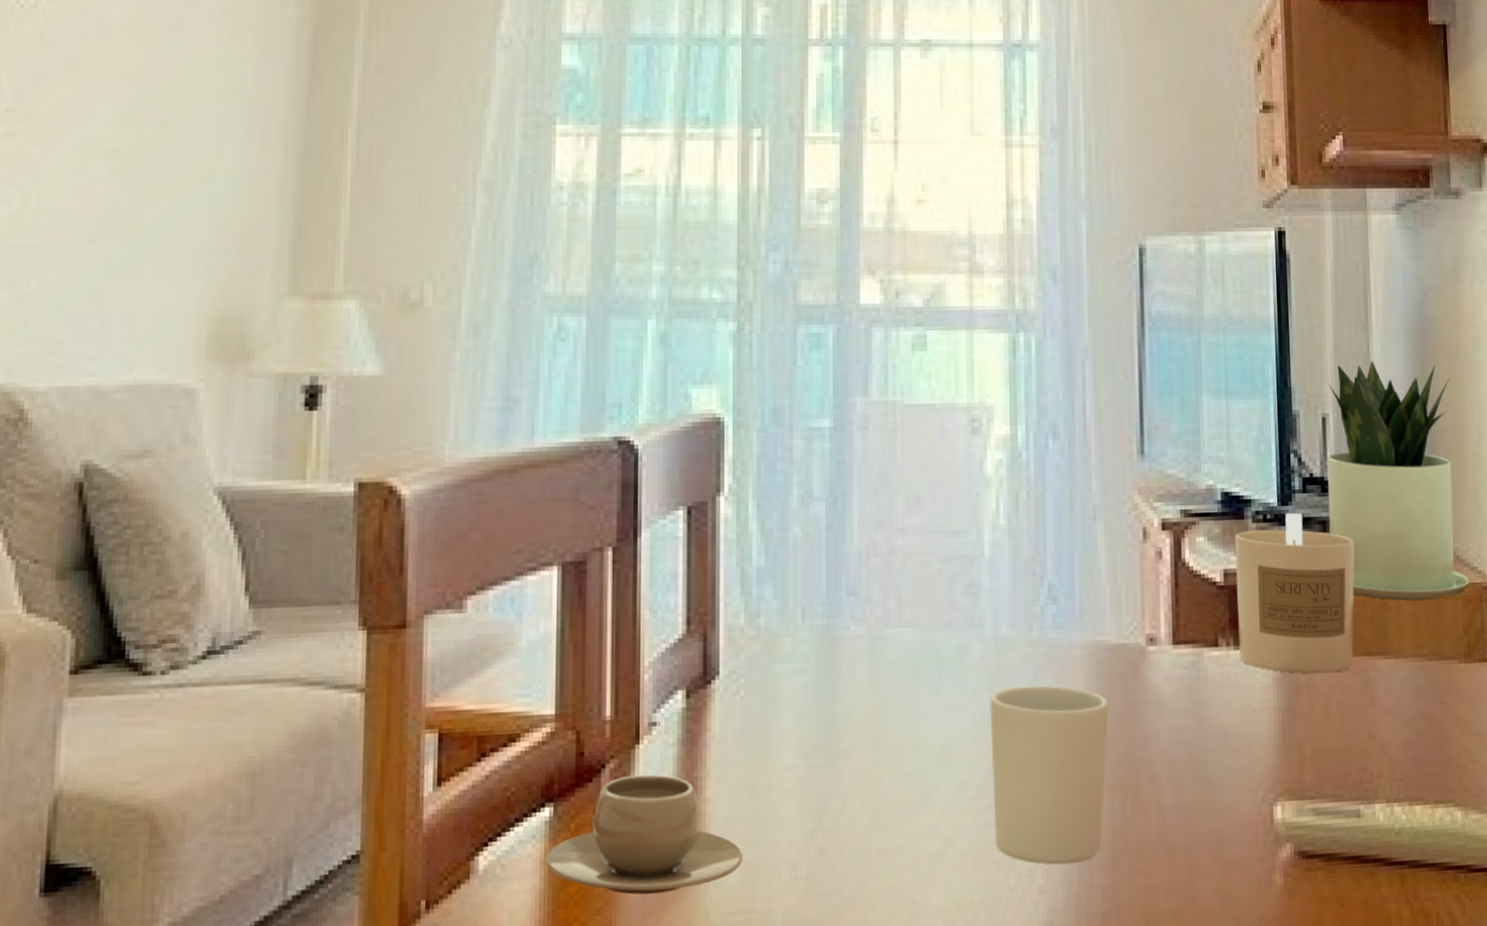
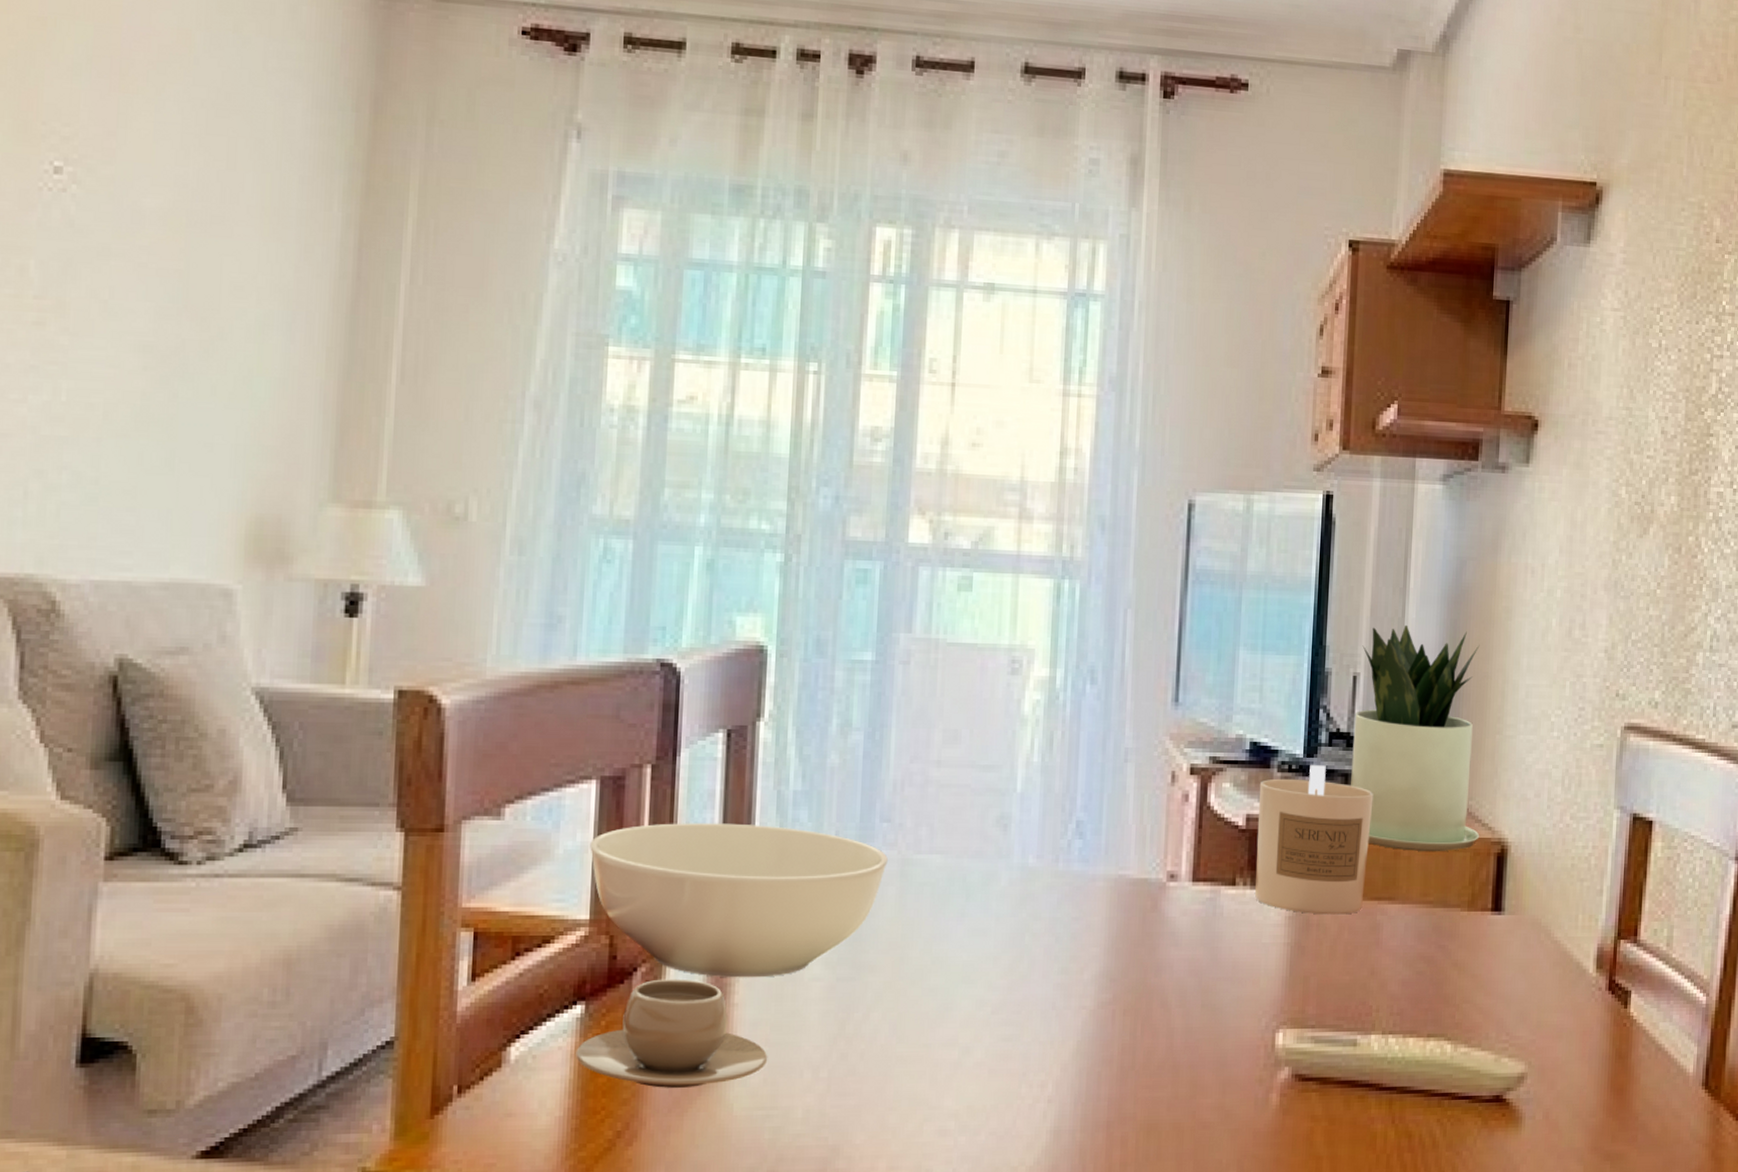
bowl: none [553,605,857,771] -> present [590,823,888,978]
mug: present [990,685,1109,865] -> none [1010,913,1127,1077]

